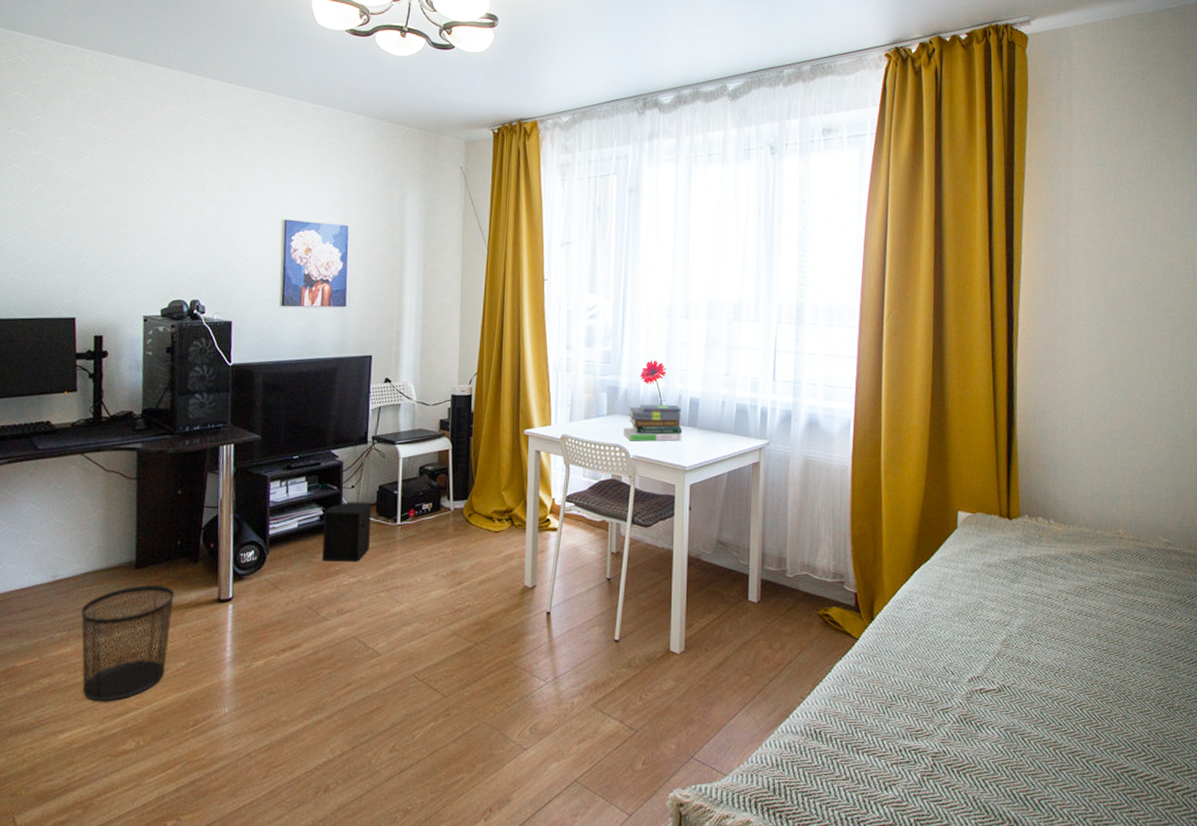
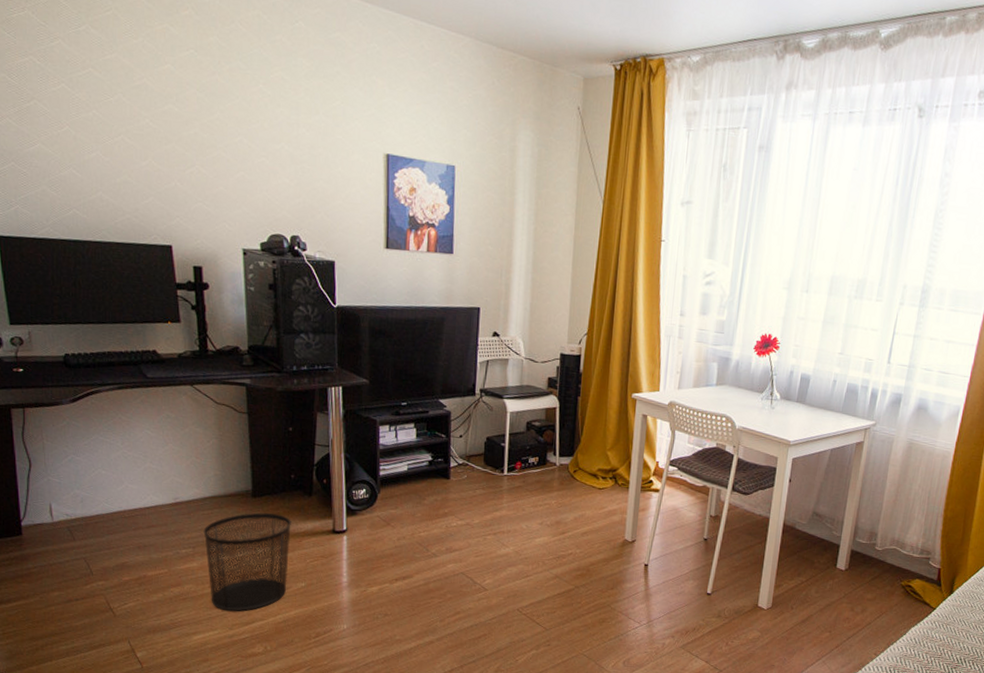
speaker: present [322,502,372,562] -> none [431,450,479,507]
books: present [624,404,682,442] -> none [731,377,791,416]

